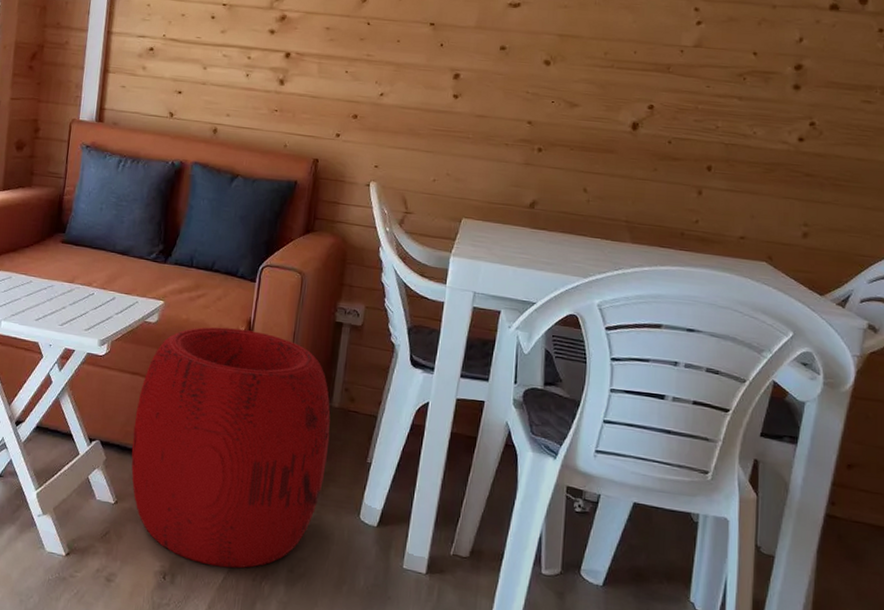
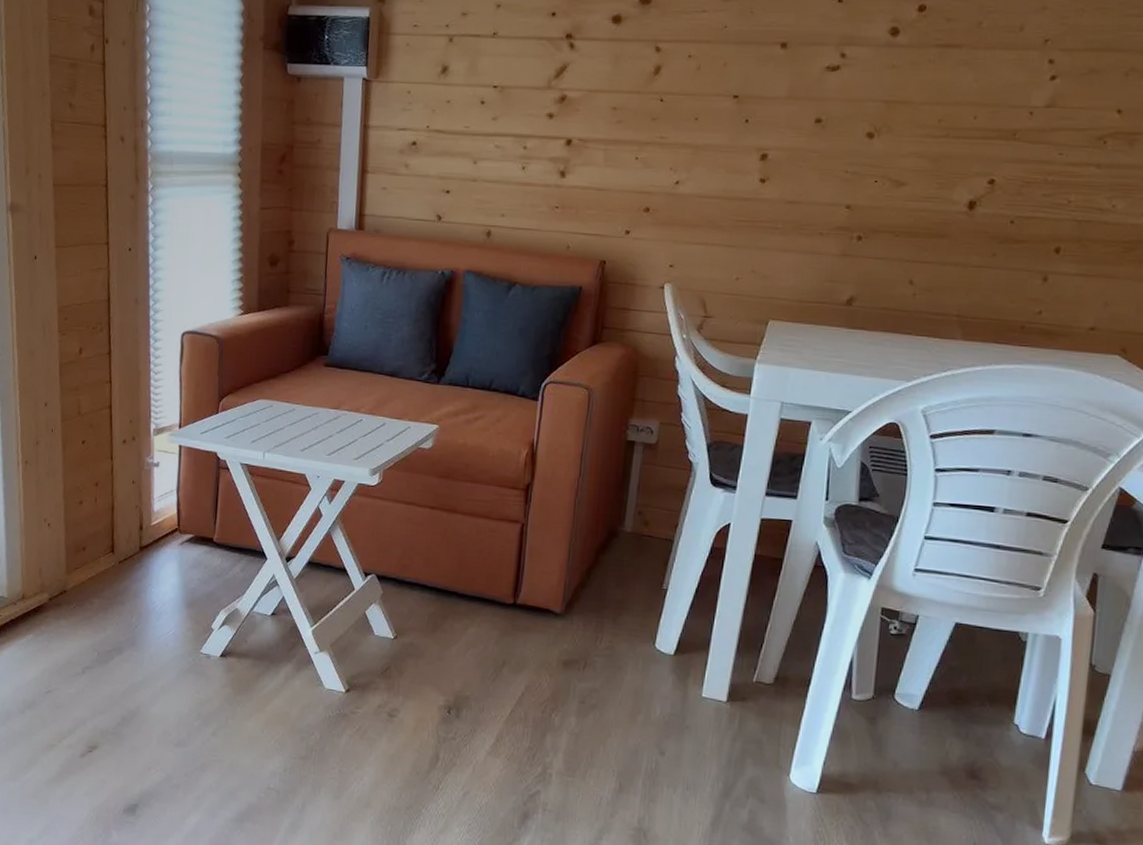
pouf: present [131,327,331,569] -> none [409,450,623,701]

